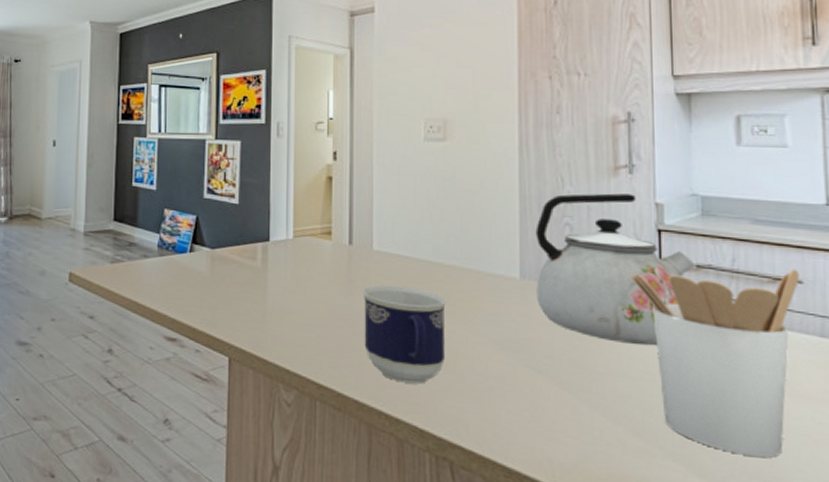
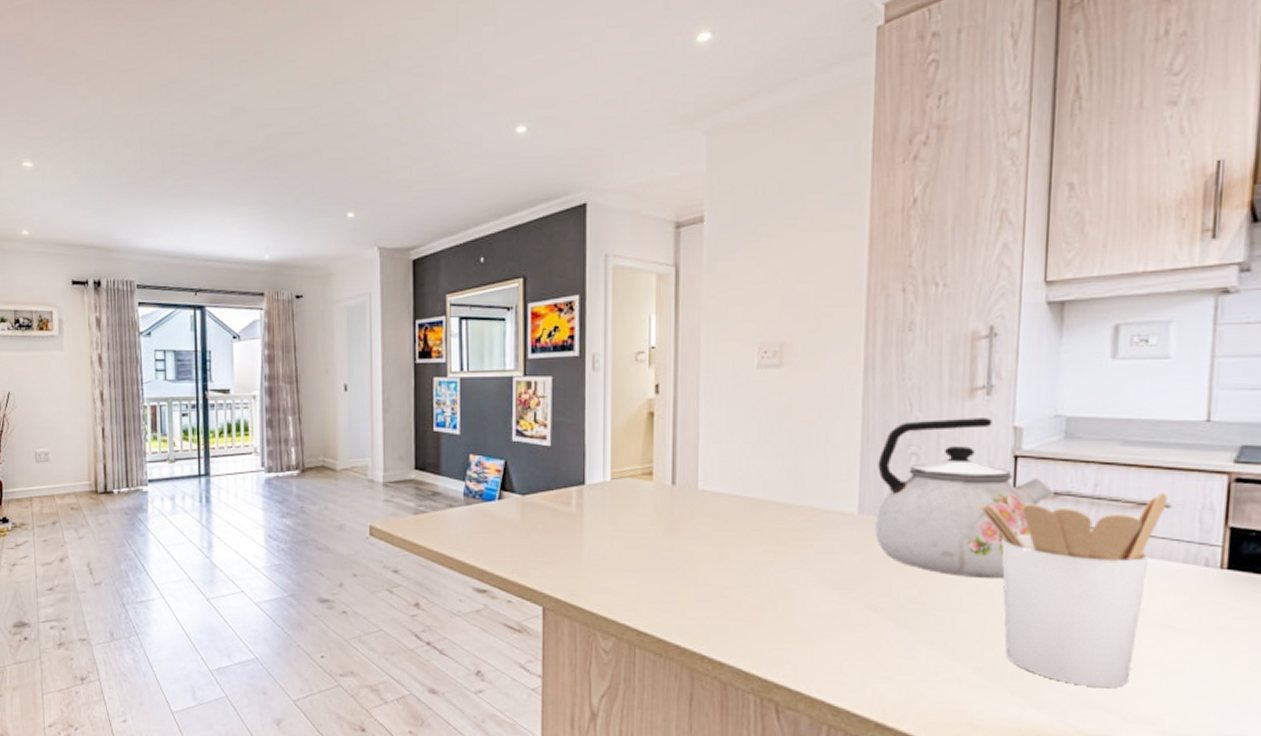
cup: present [363,285,447,384] -> none [686,526,778,627]

